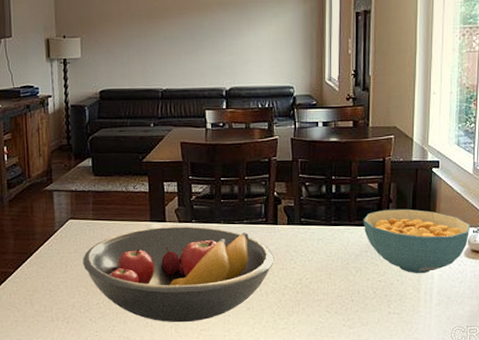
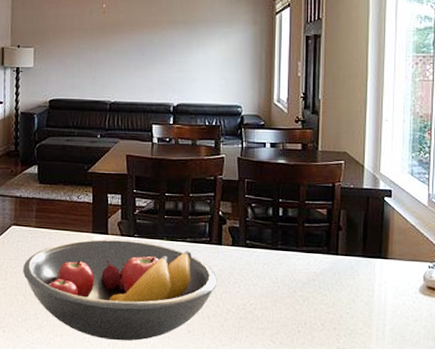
cereal bowl: present [363,209,471,274] -> none [311,237,426,309]

